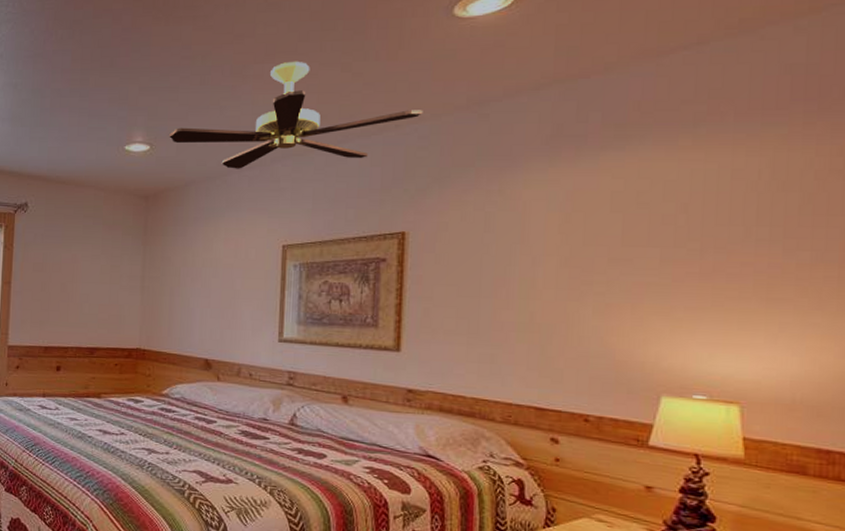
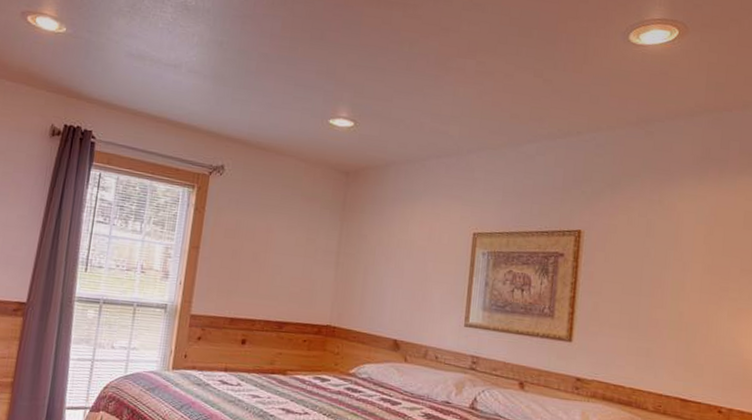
ceiling fan: present [169,61,423,169] -> none [373,60,601,159]

